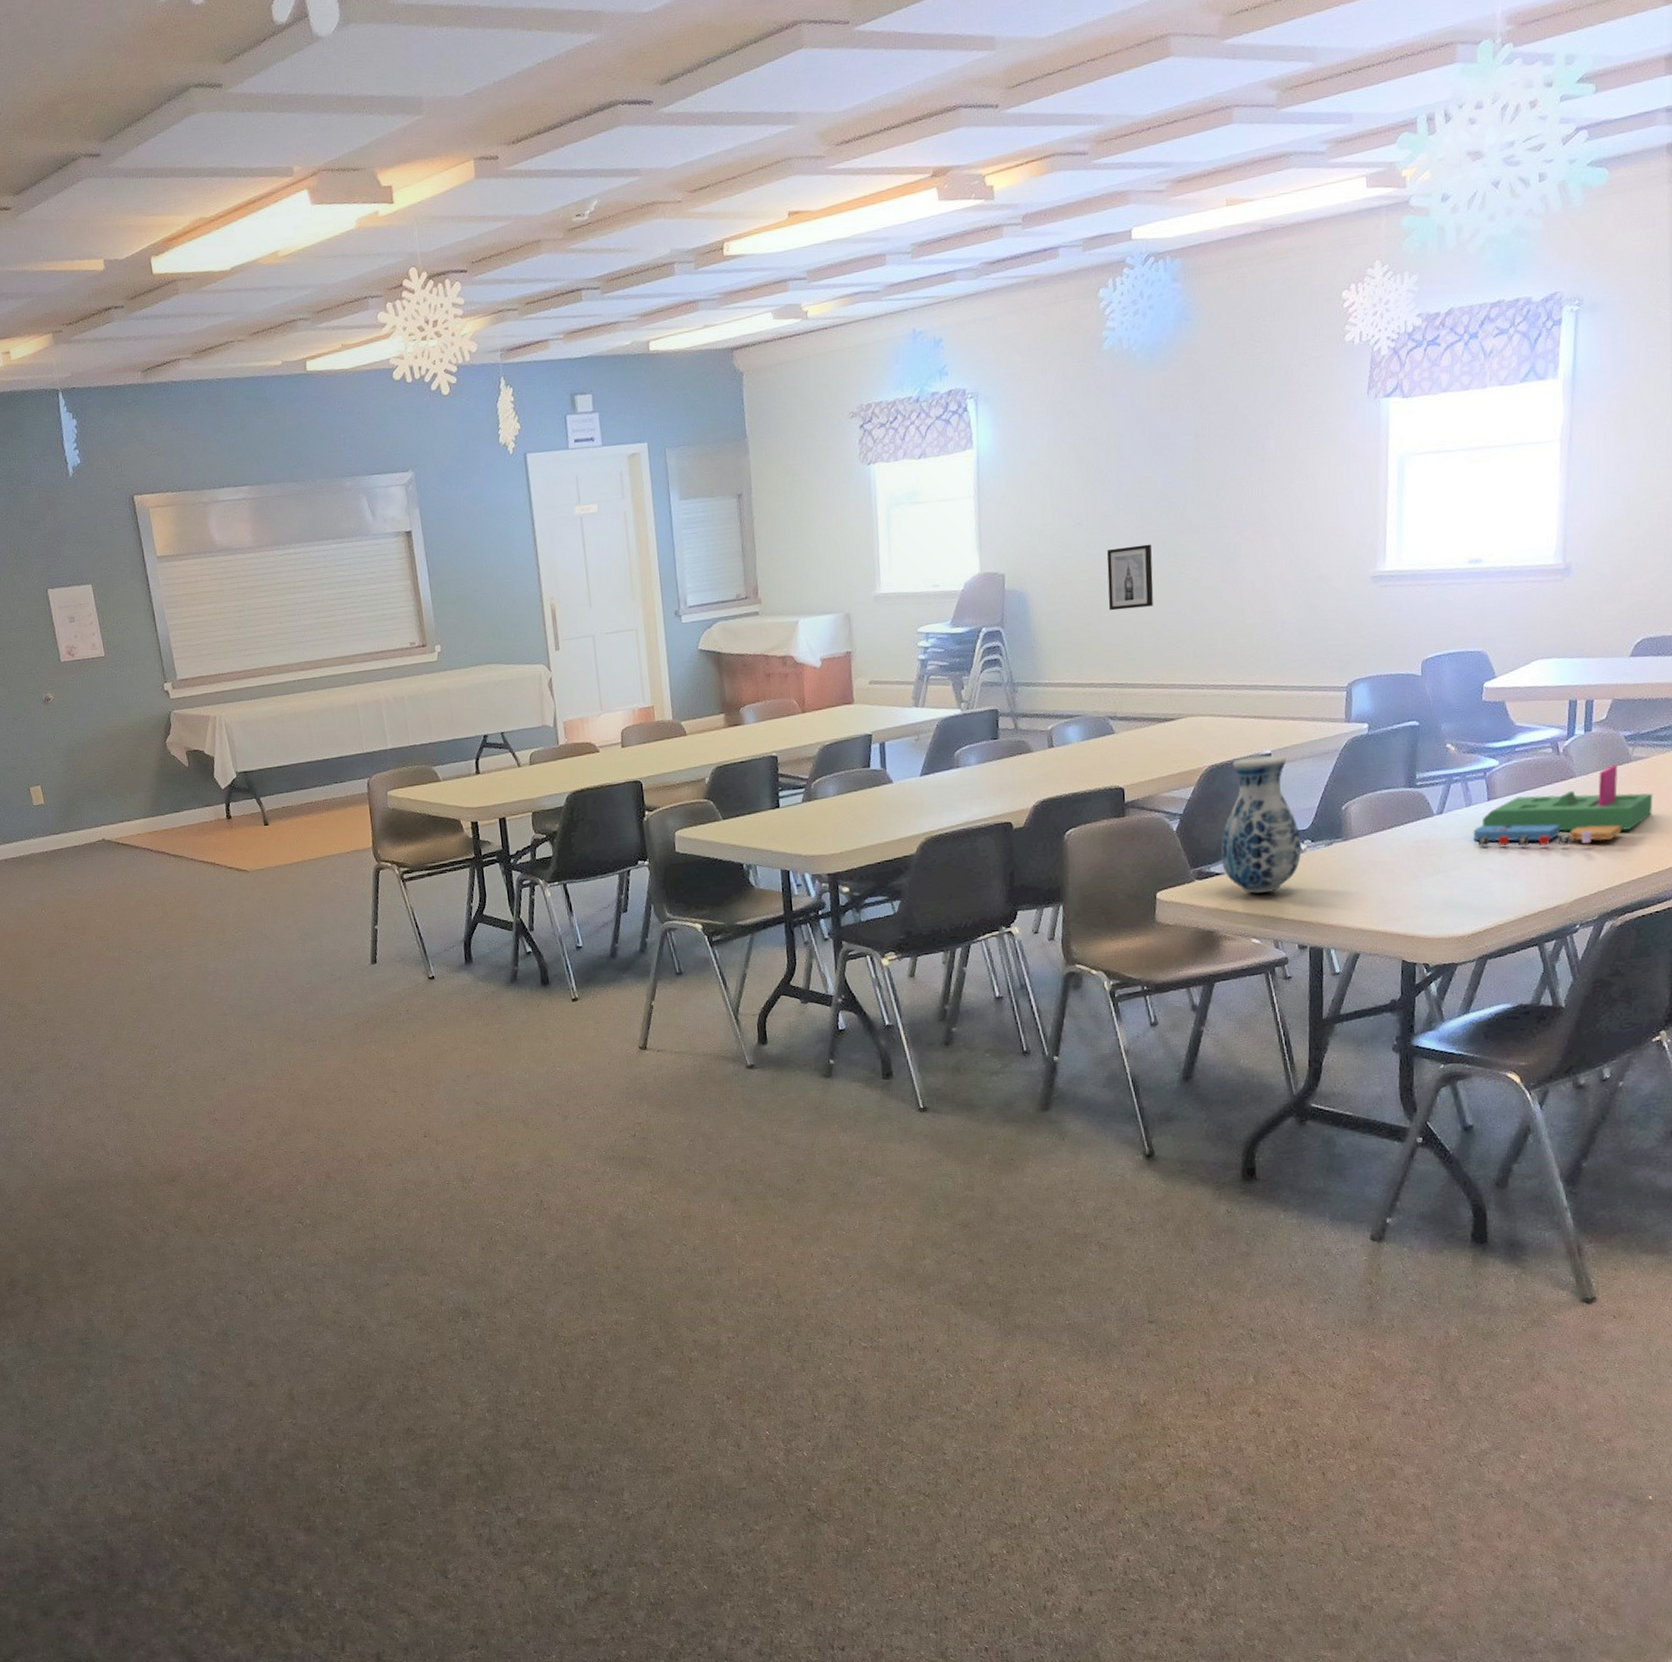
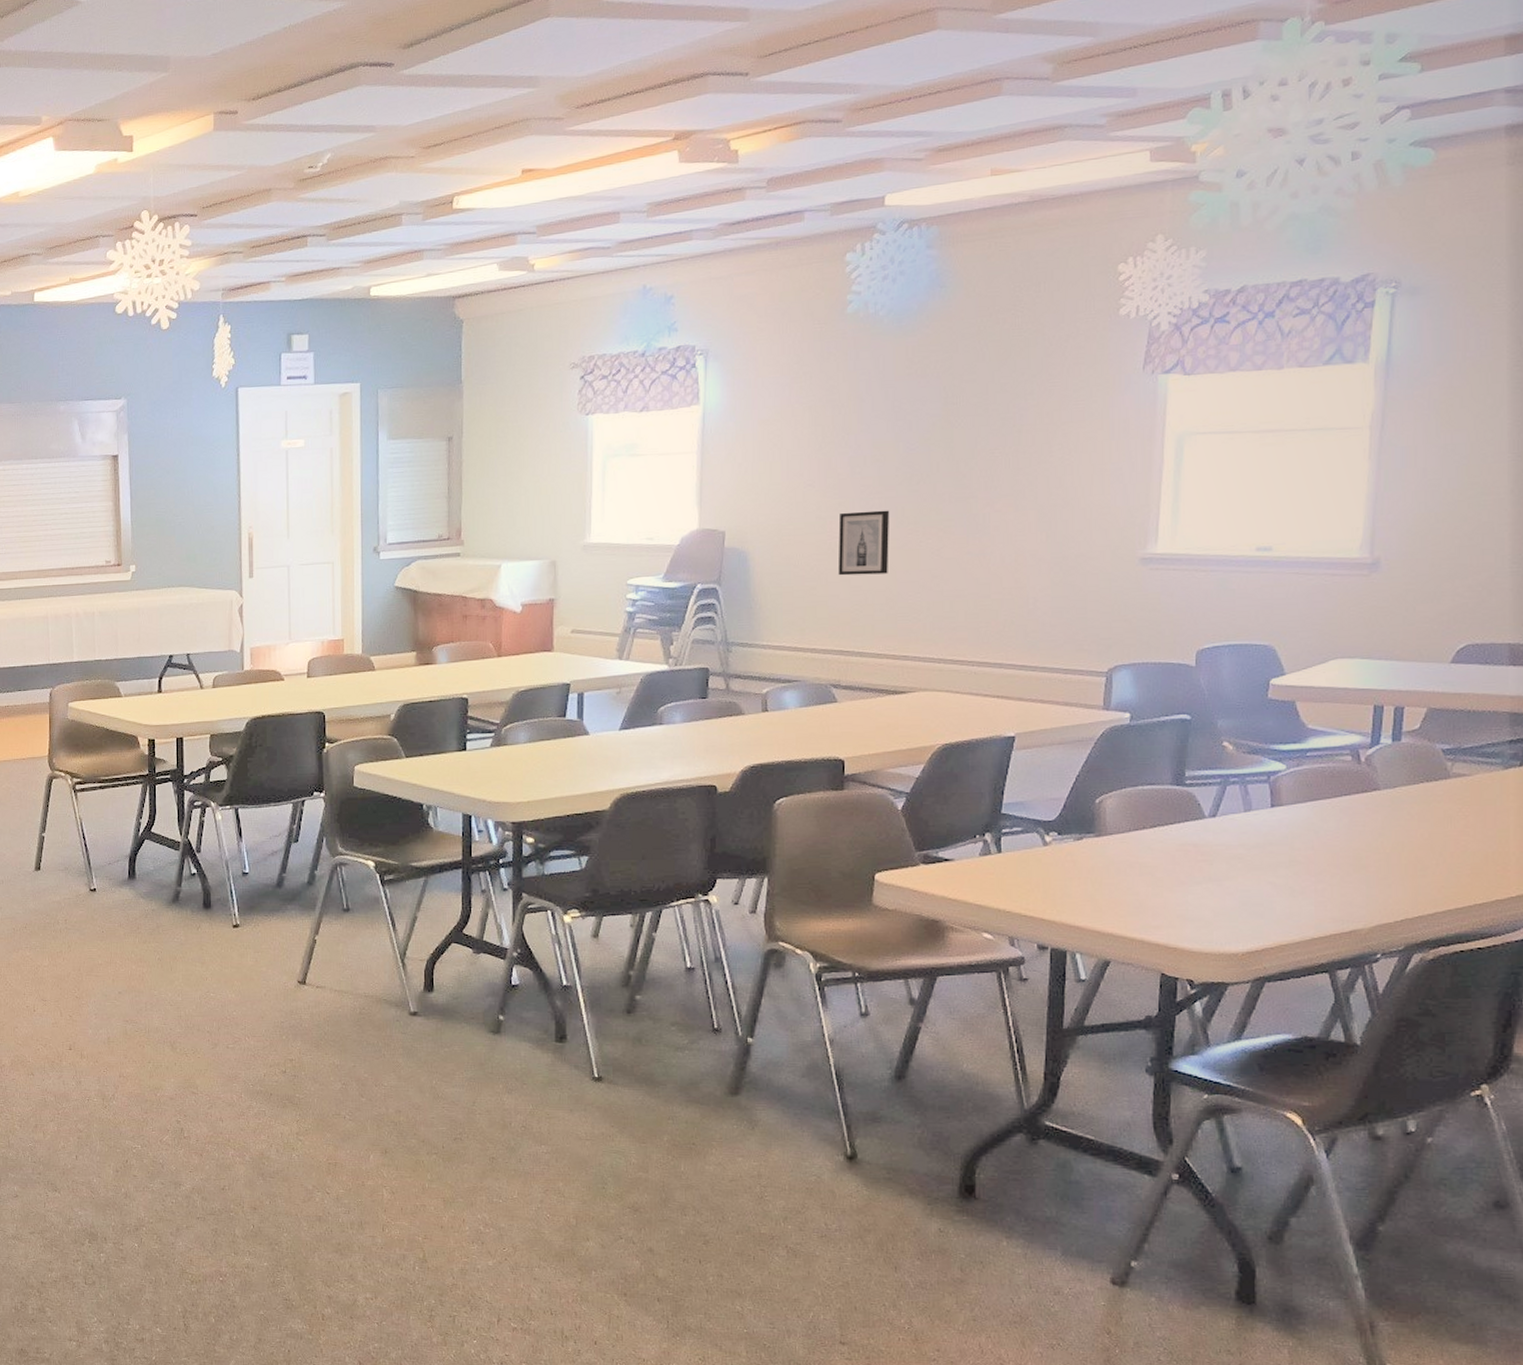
vase: present [1220,755,1302,894] -> none [951,738,1046,885]
board game: present [1473,765,1653,847] -> none [1252,780,1477,865]

